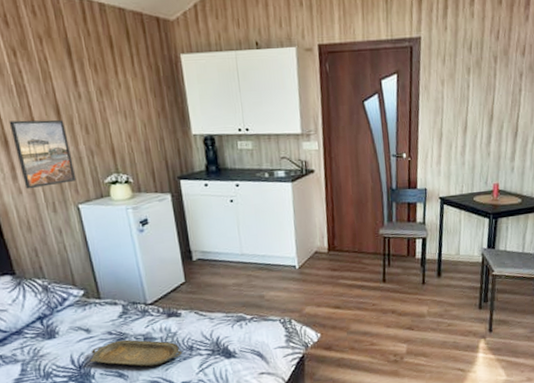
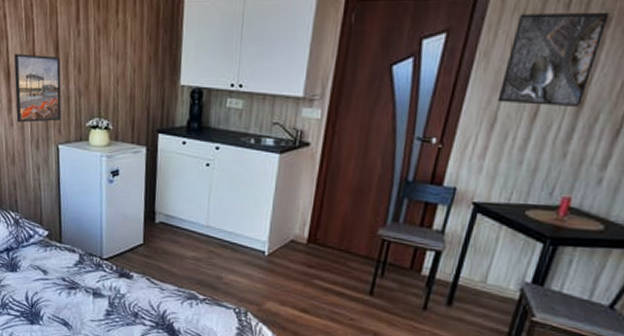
serving tray: present [89,339,183,367] -> none [41,288,127,324]
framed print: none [440,53,496,122] -> present [497,11,610,108]

